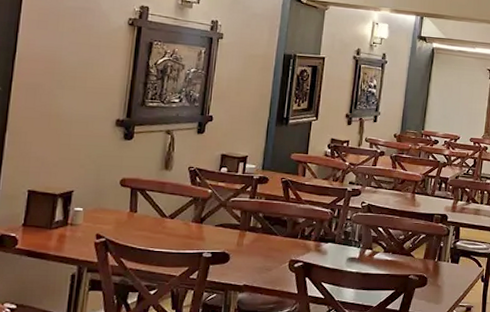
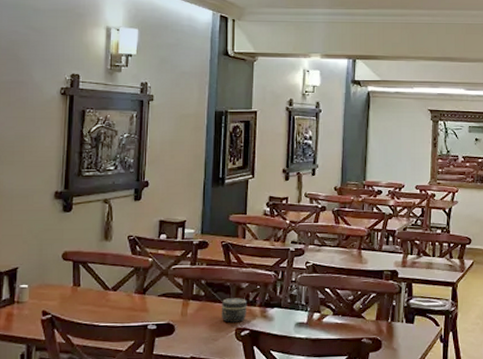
jar: none [276,231,303,255] -> present [221,298,248,323]

